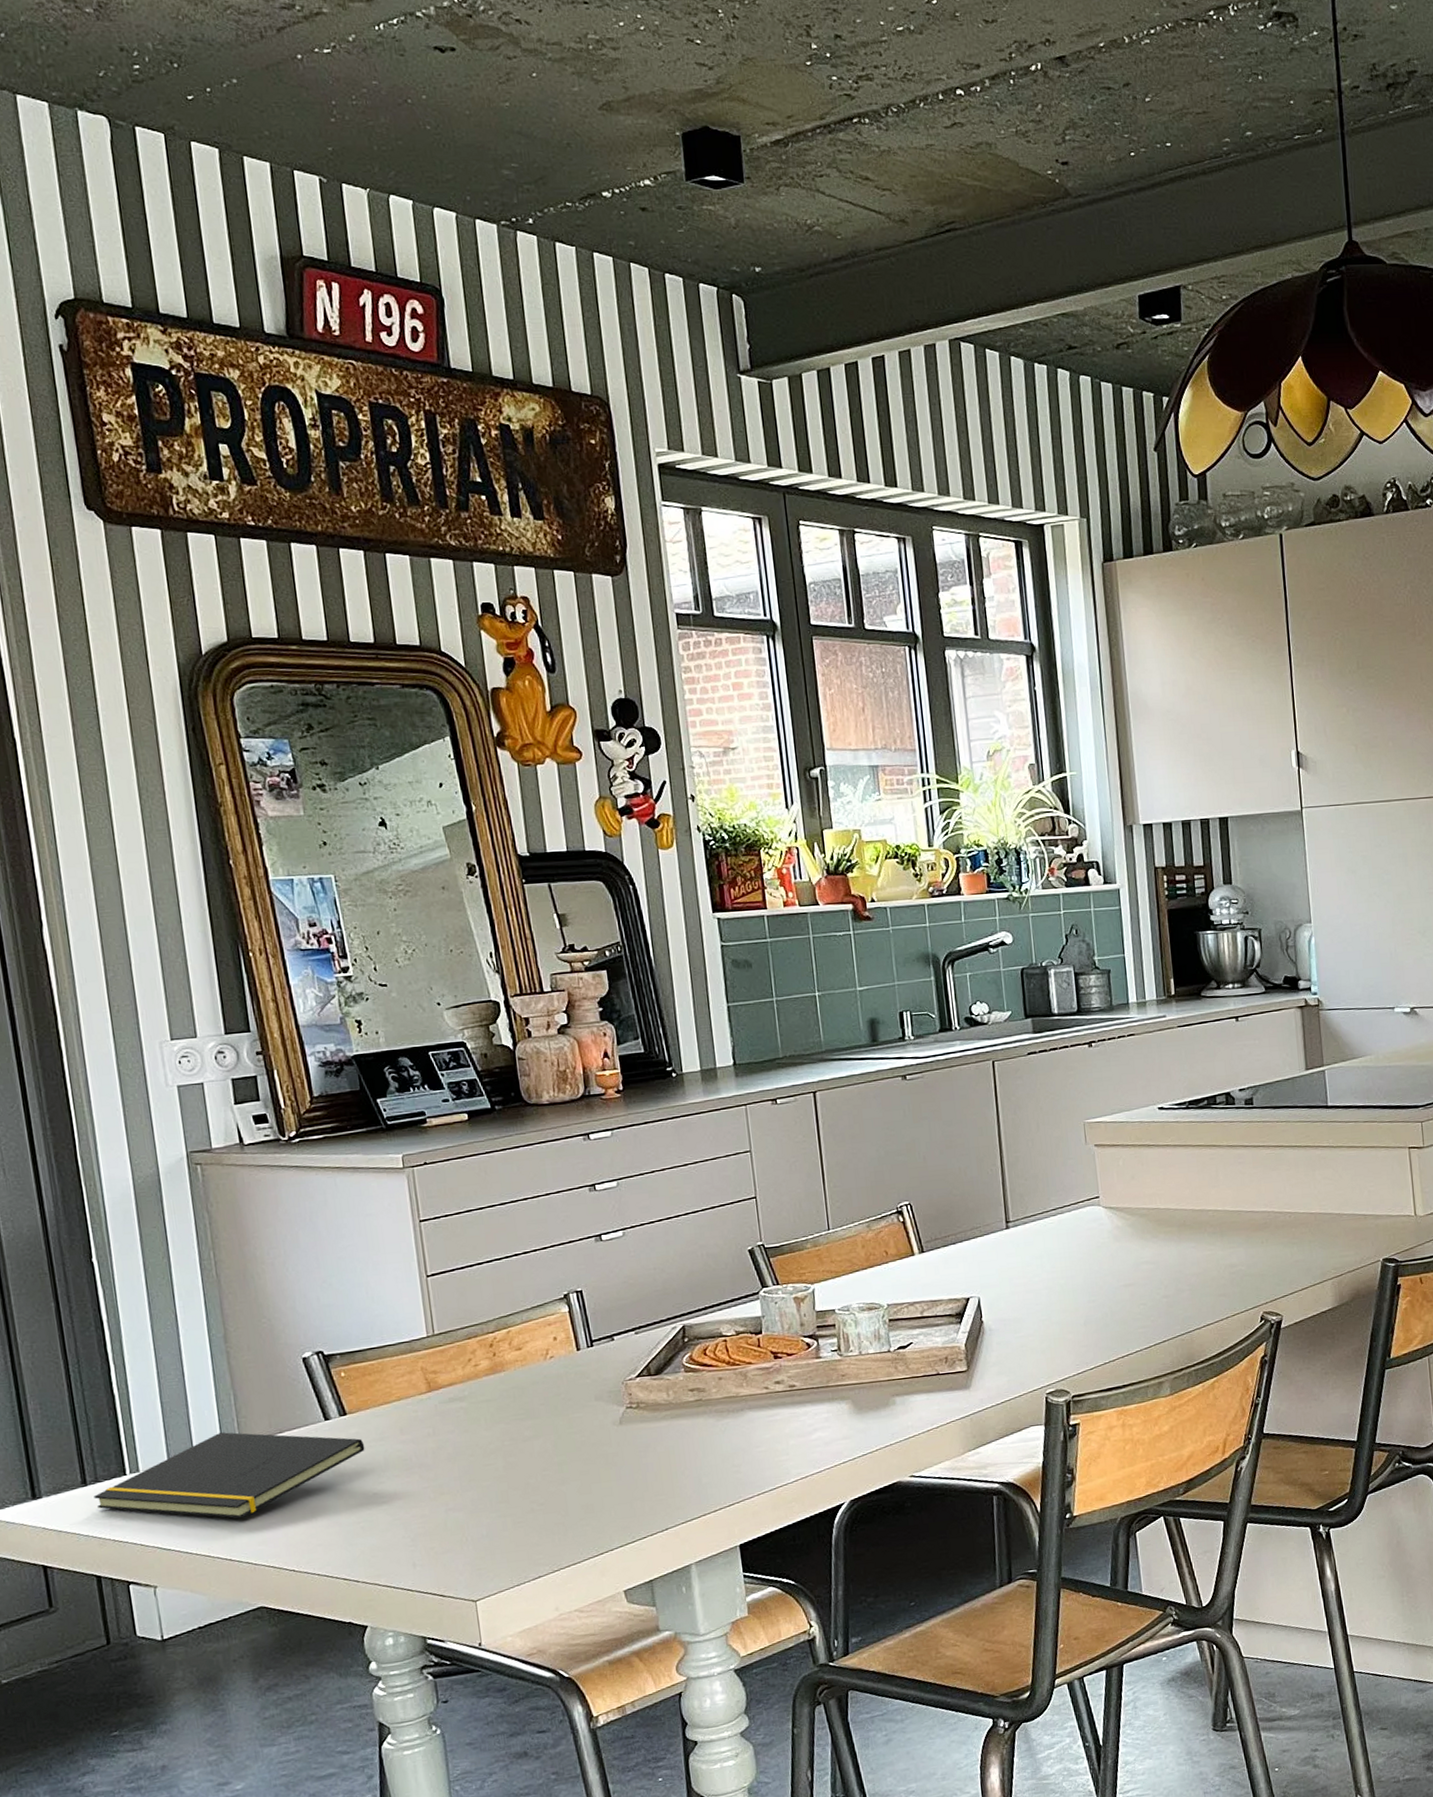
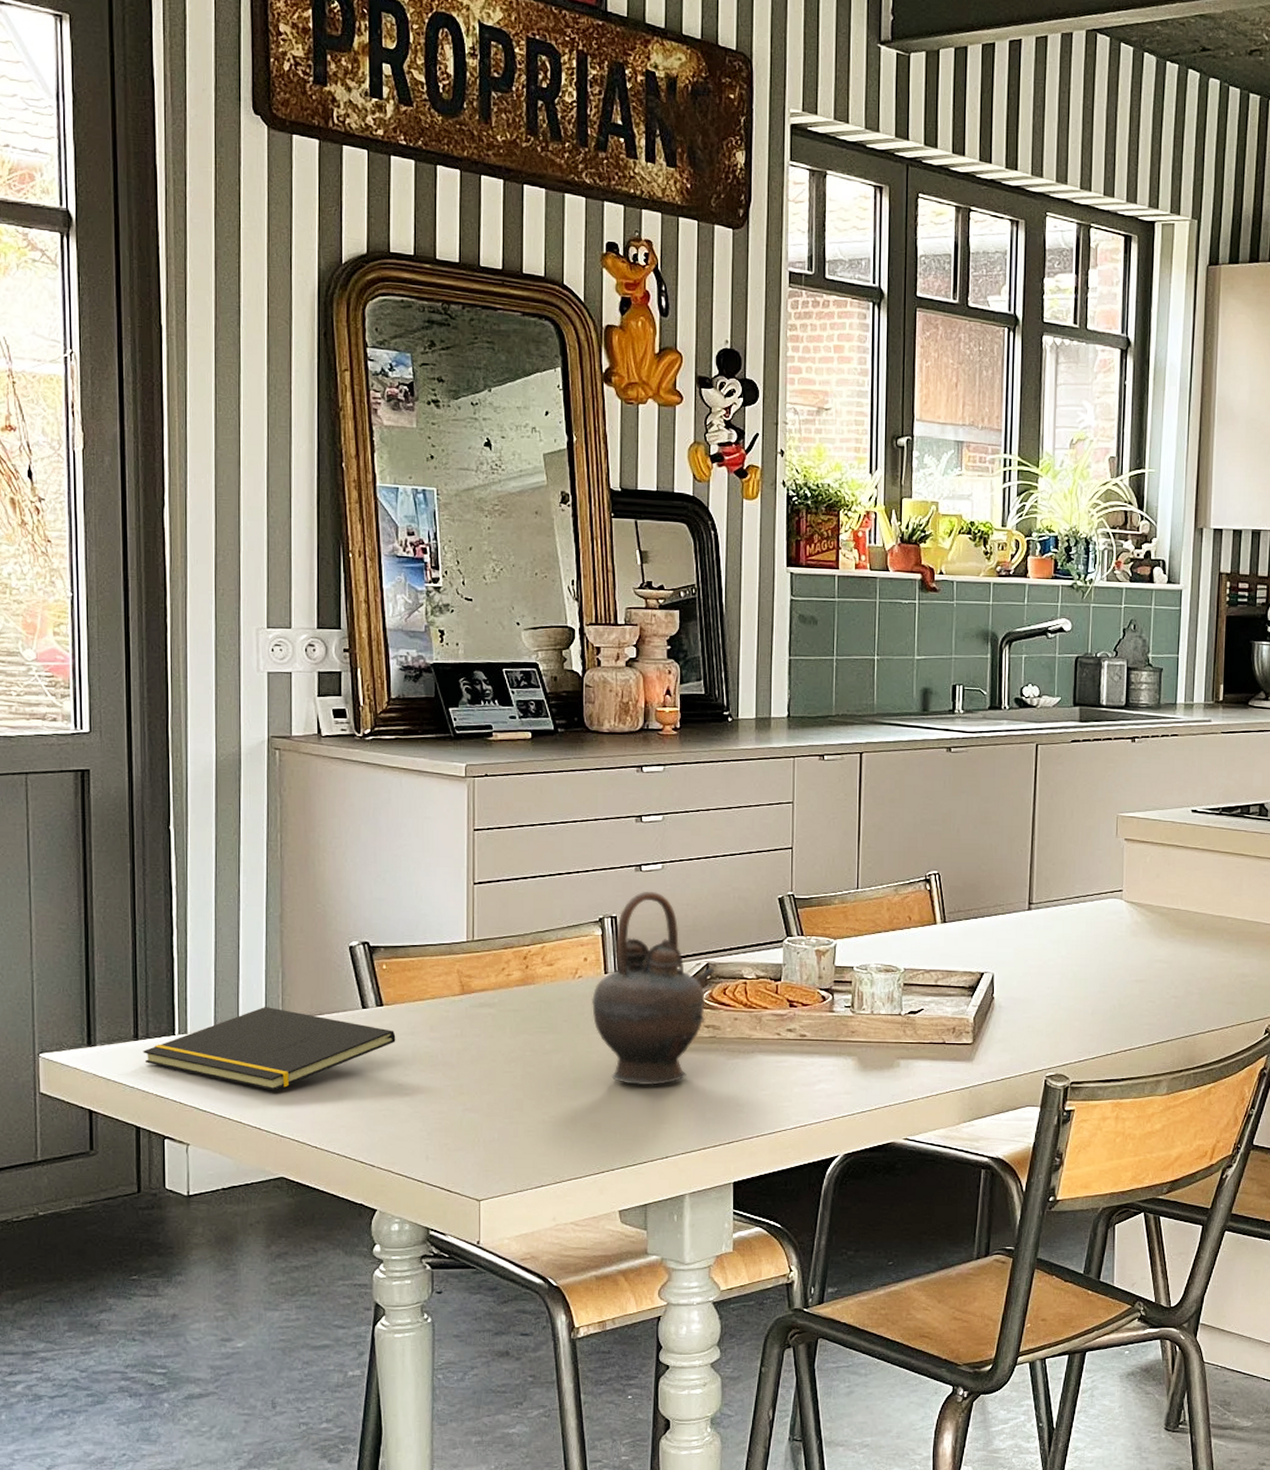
teapot: none [567,1260,692,1461] -> present [592,891,715,1086]

